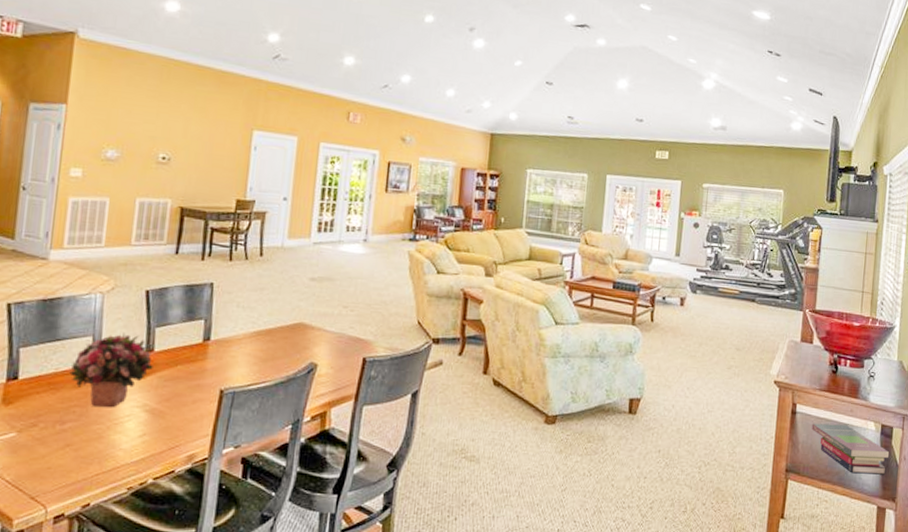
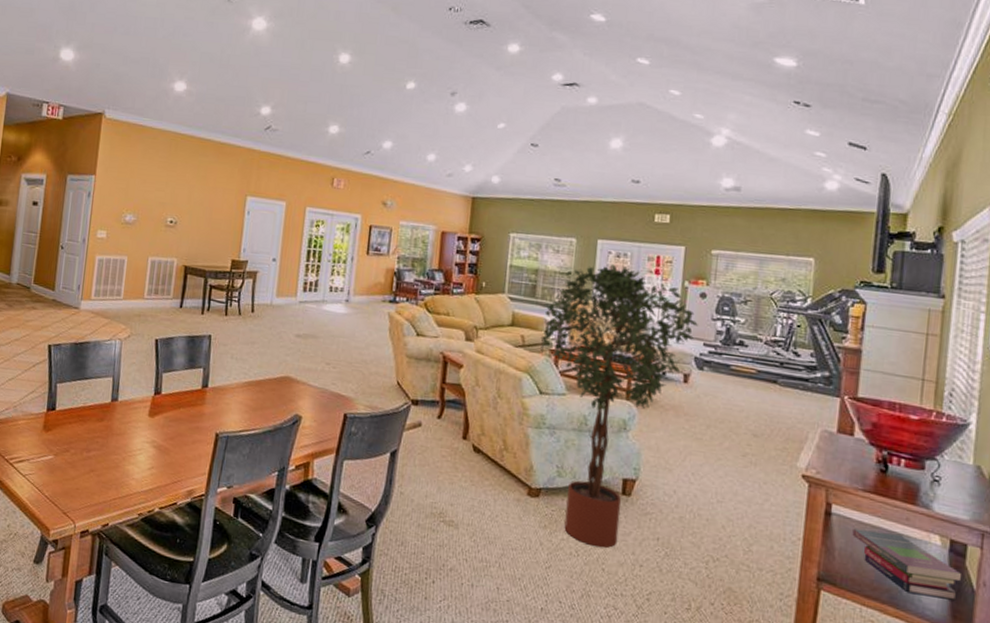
bouquet: present [69,333,153,408] -> none [94,376,161,442]
potted tree: none [555,198,692,466] -> present [540,264,698,548]

